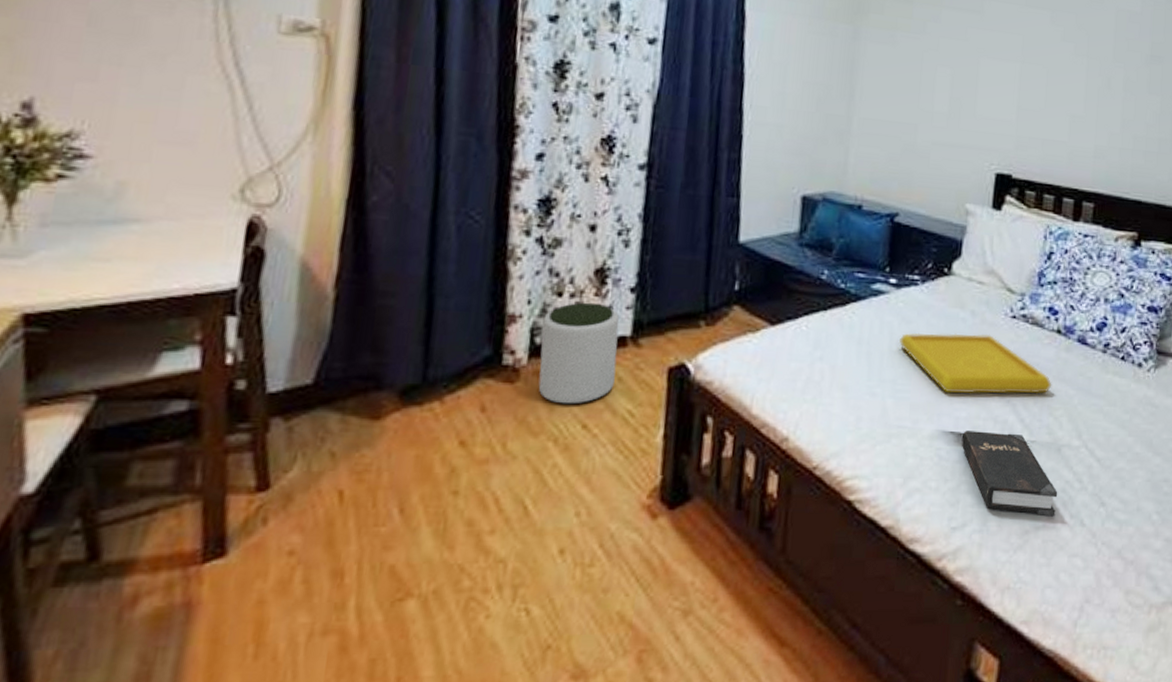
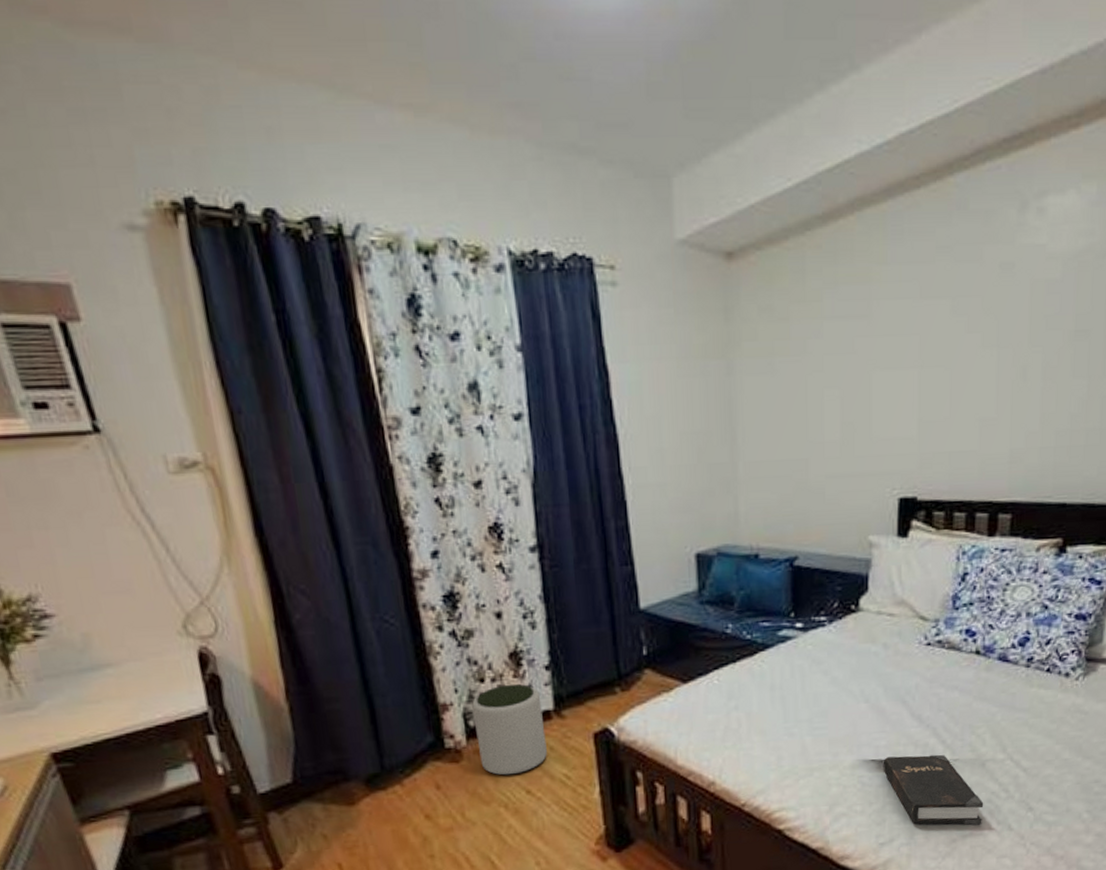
serving tray: present [899,332,1052,394] -> none [812,664,973,725]

